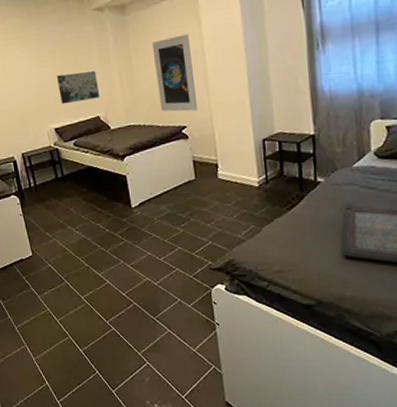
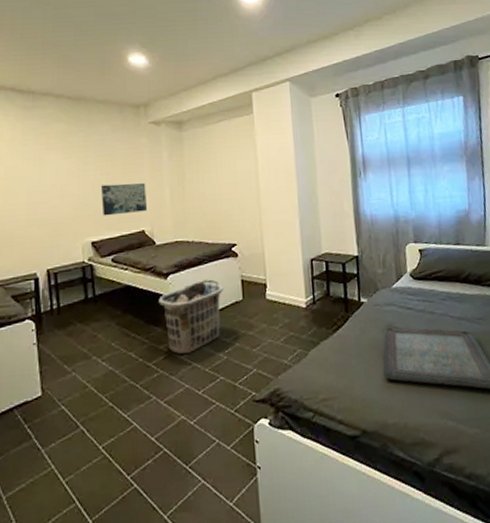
clothes hamper: none [118,160,177,227] -> present [158,279,224,355]
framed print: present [152,34,198,112] -> none [208,154,250,229]

